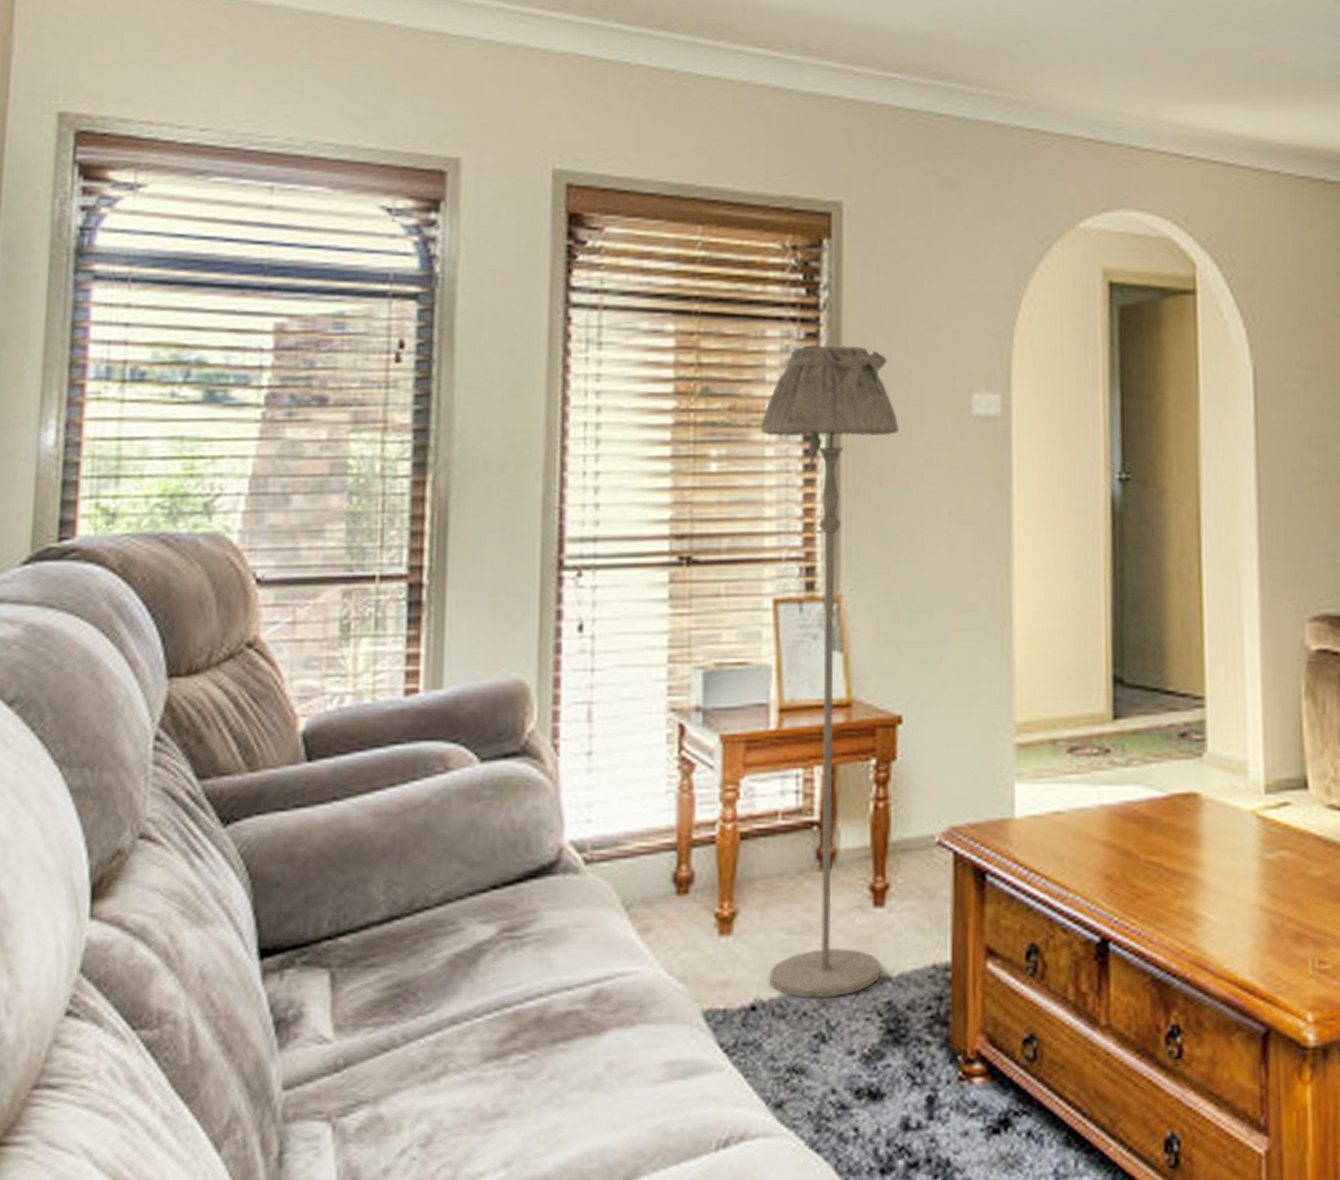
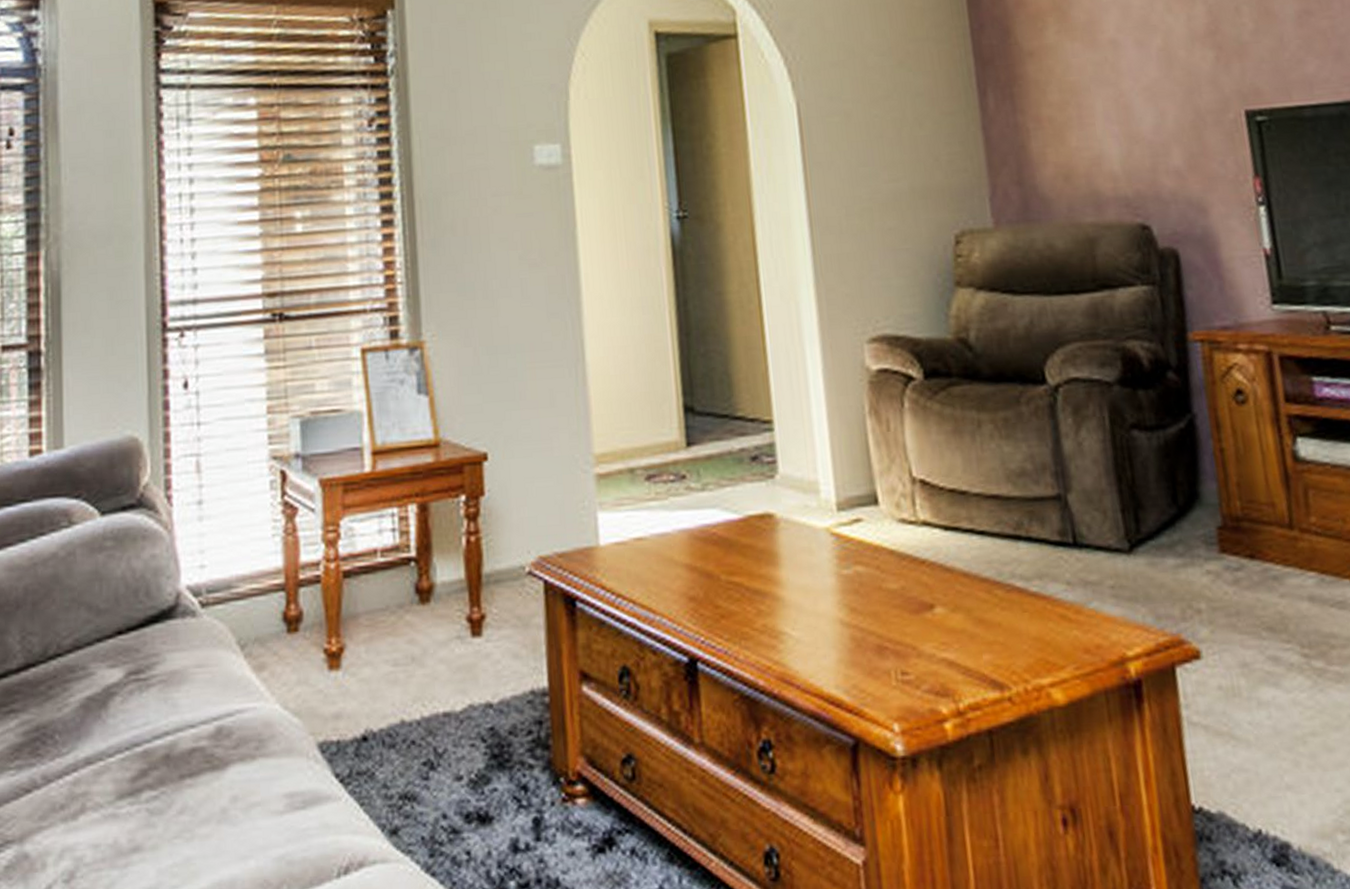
floor lamp: present [760,345,899,998] -> none [340,107,482,728]

